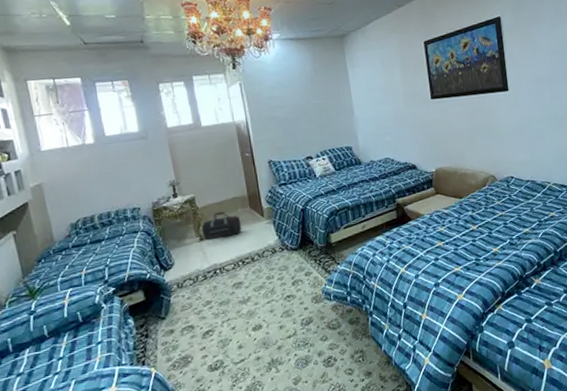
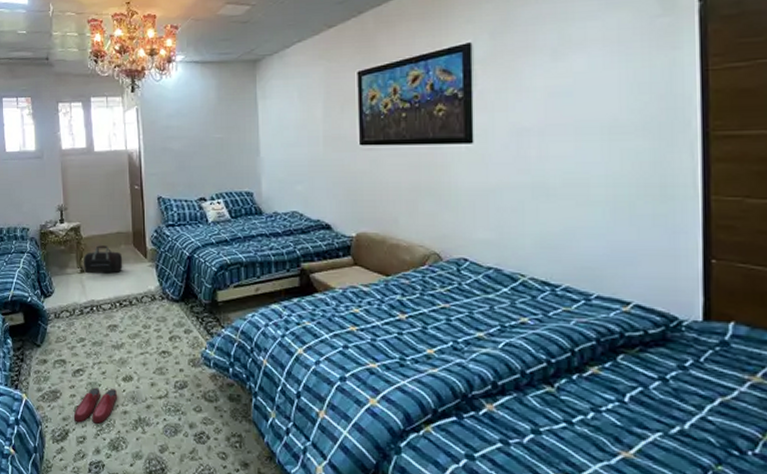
slippers: none [207,340,249,380] -> present [73,387,117,424]

